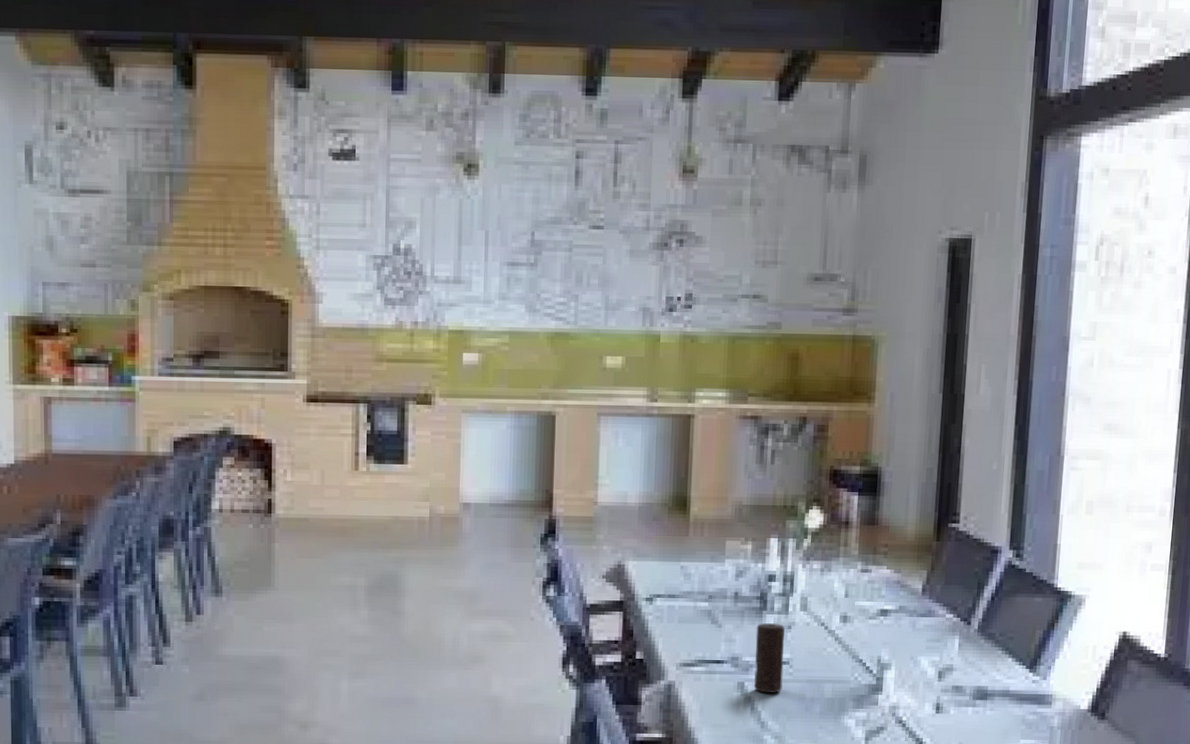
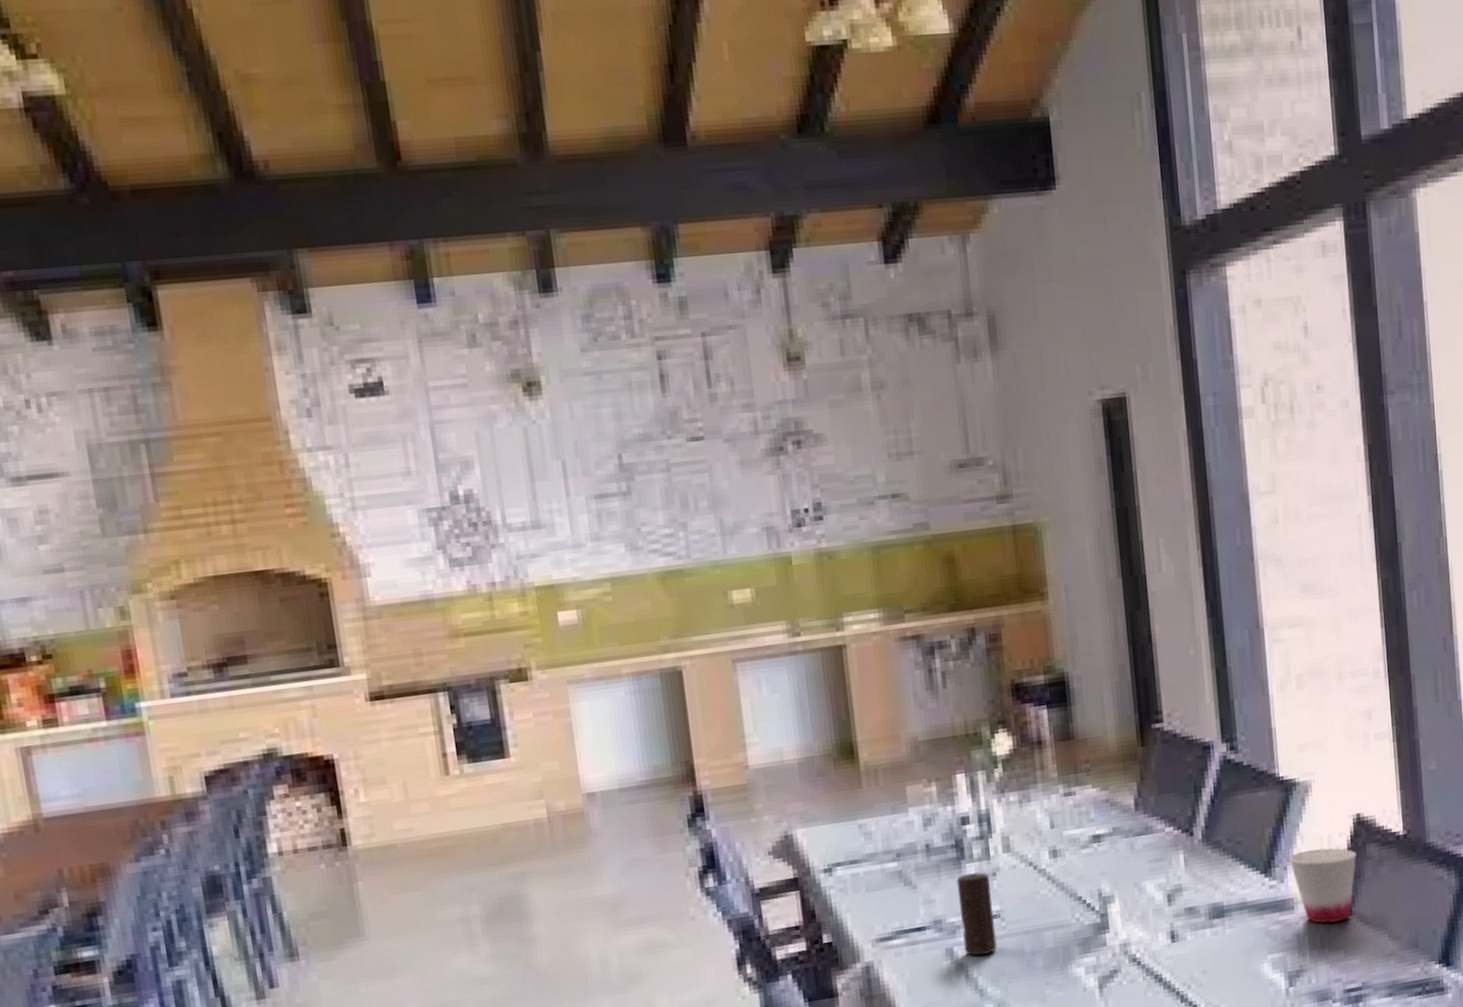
cup: none [1054,656,1117,723] -> present [1289,848,1357,924]

